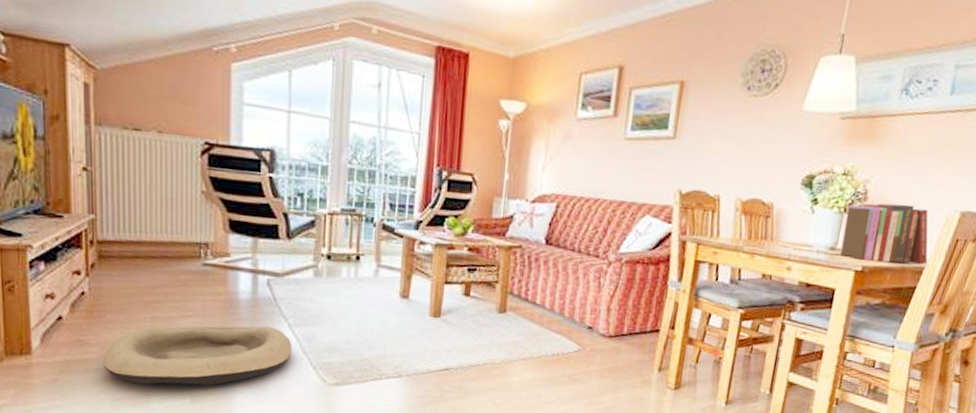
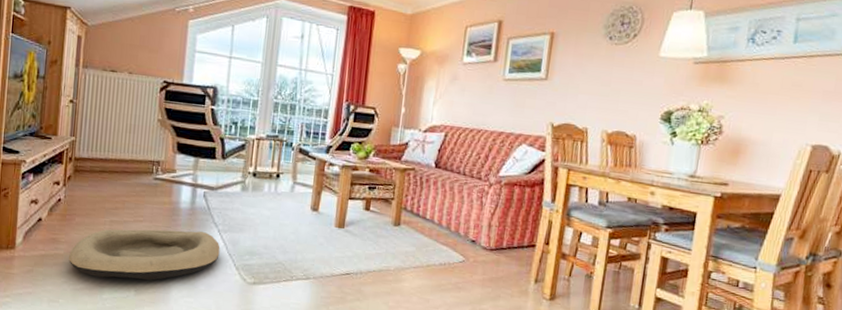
books: present [840,203,929,265] -> none [700,136,784,193]

